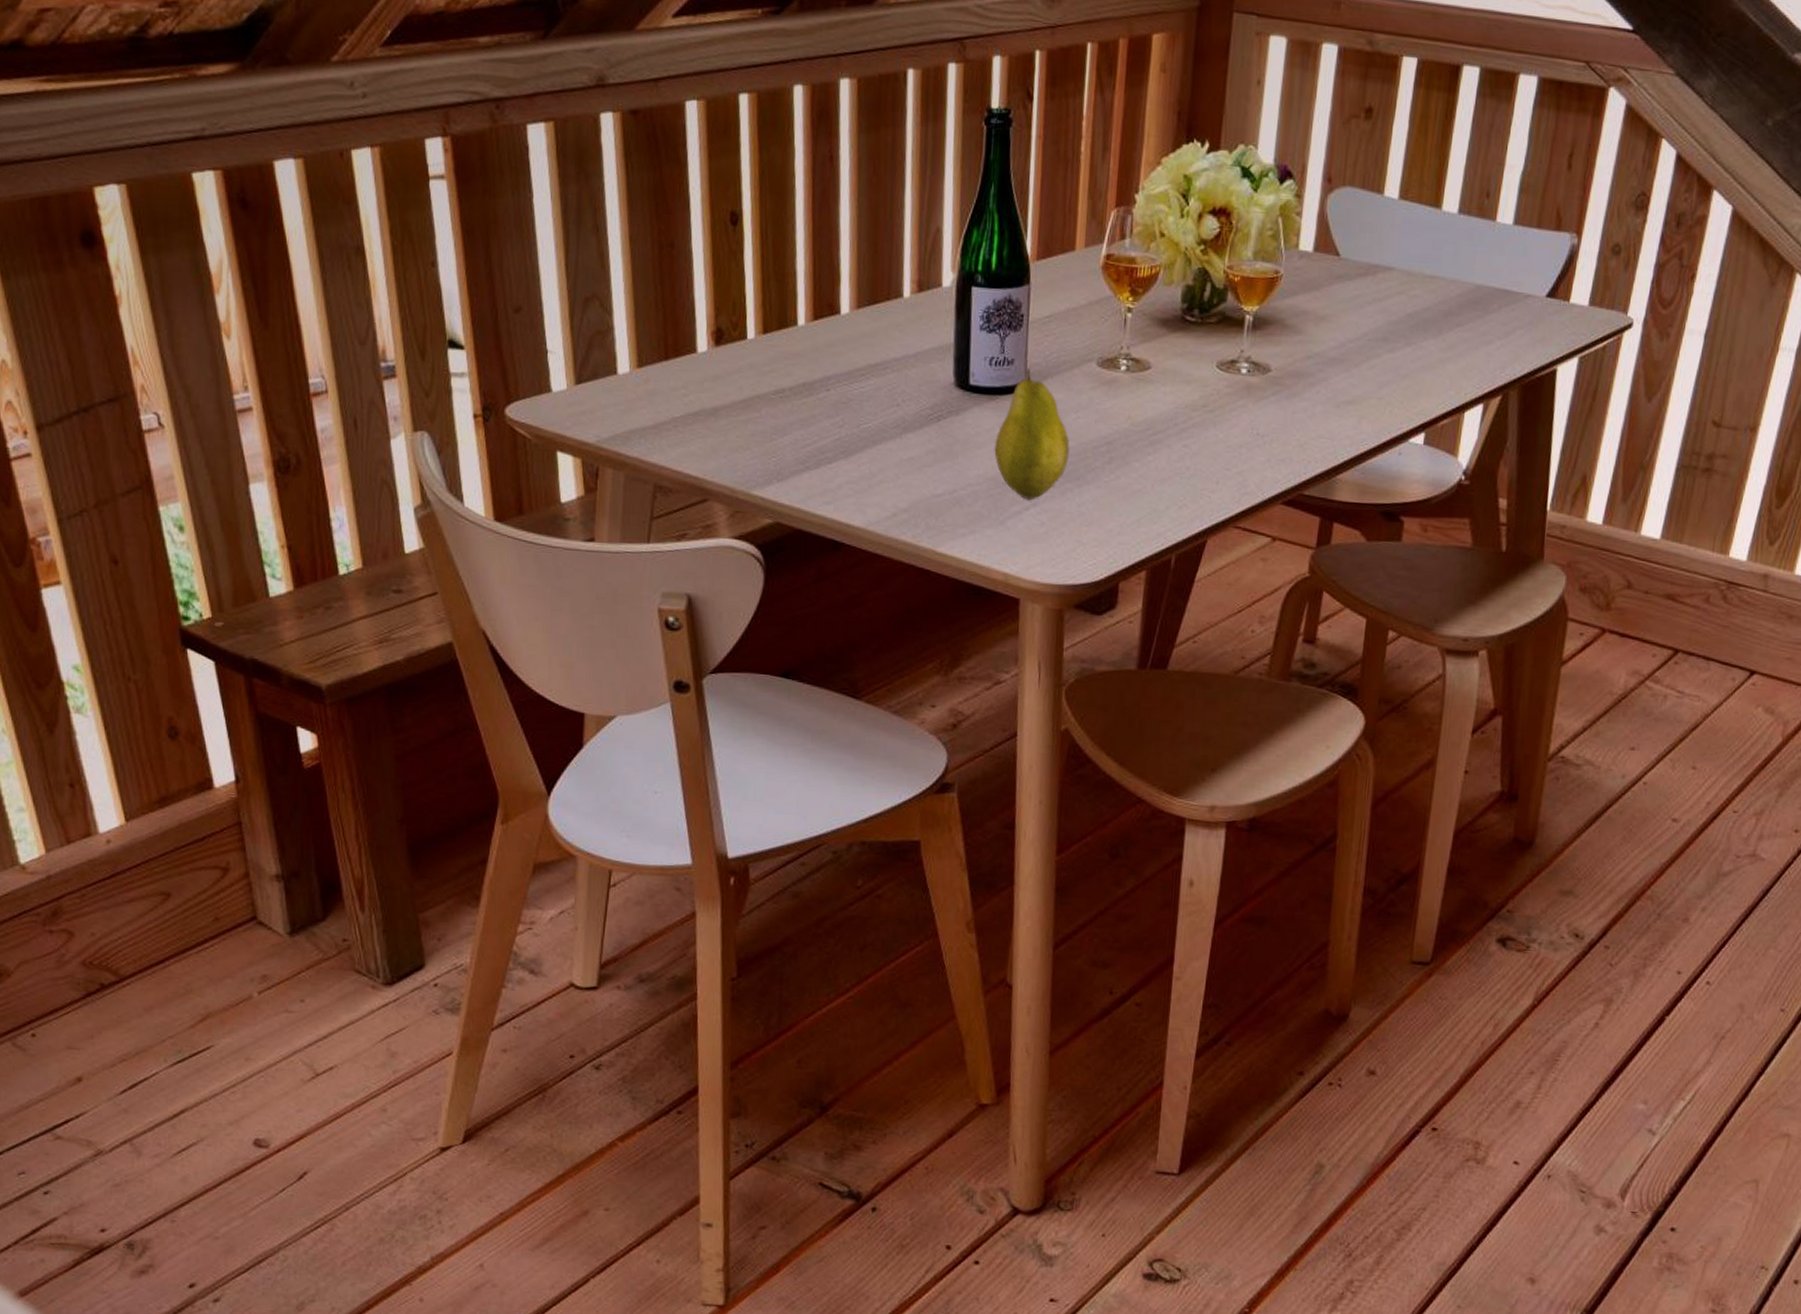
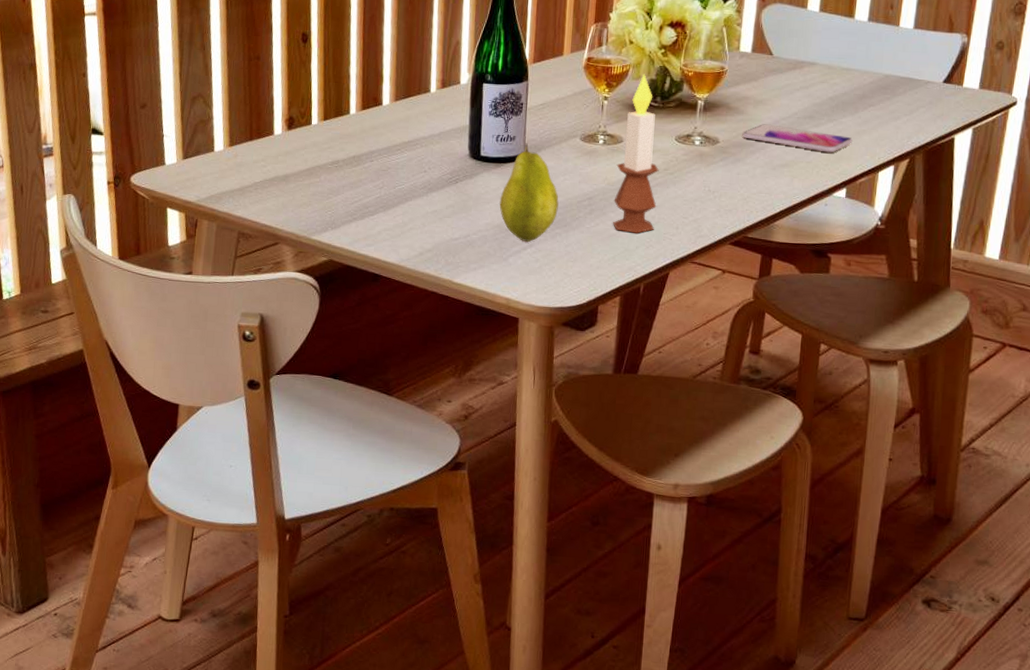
candle: none [1137,277,1196,489] -> present [612,74,659,233]
smartphone: none [1299,347,1435,387] -> present [742,124,853,153]

